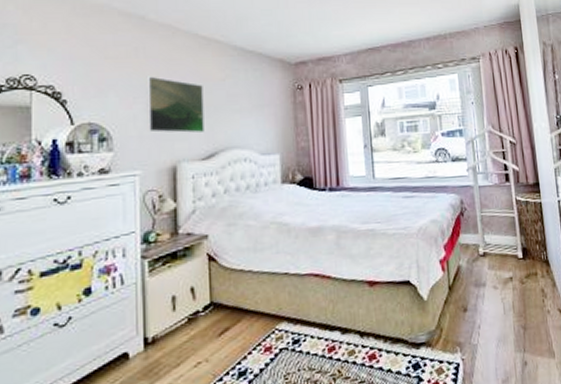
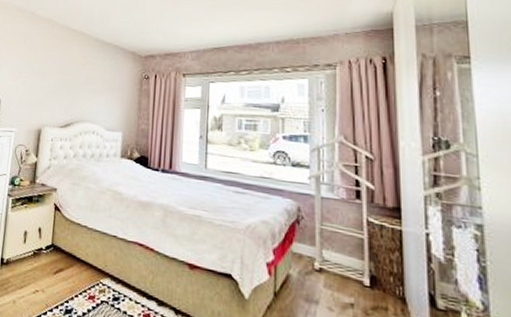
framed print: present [146,76,204,134] -> none [24,57,69,106]

